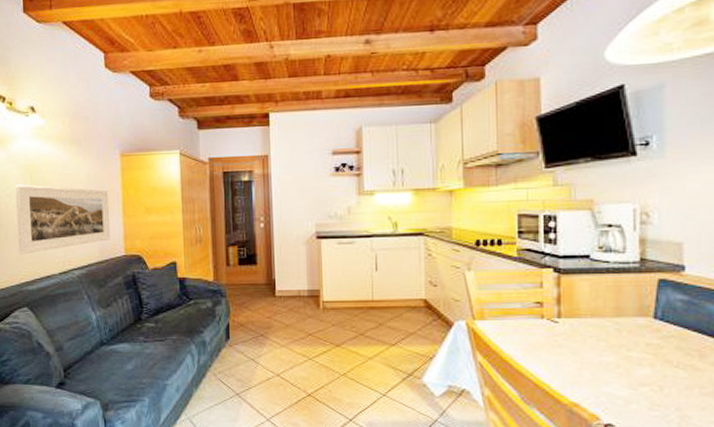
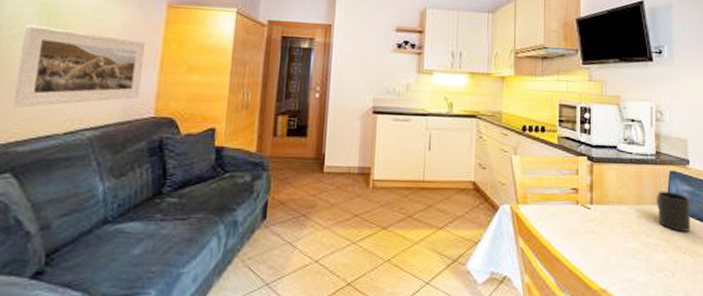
mug: none [641,301,686,344] -> present [657,191,691,232]

